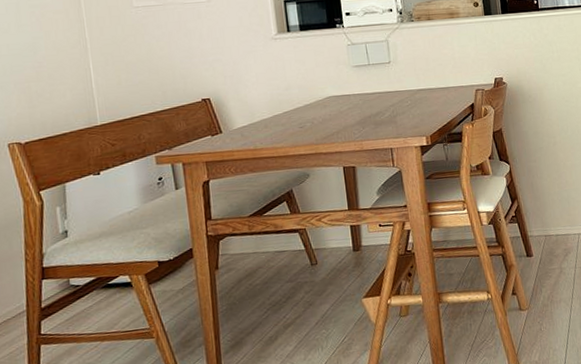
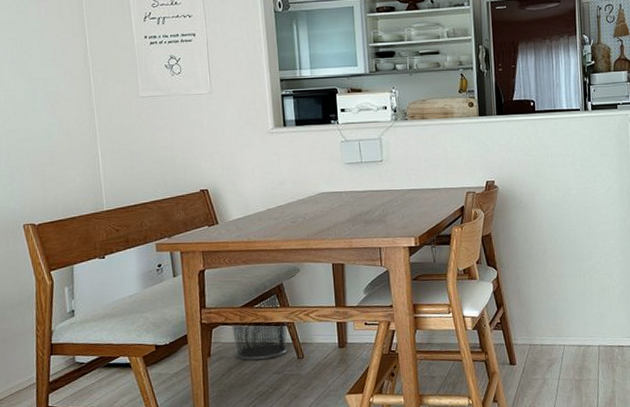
waste bin: none [240,191,301,271] -> present [232,285,289,361]

